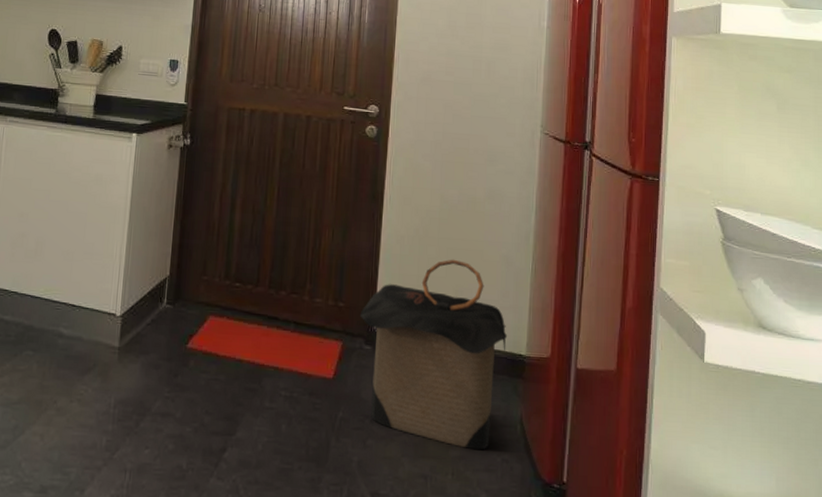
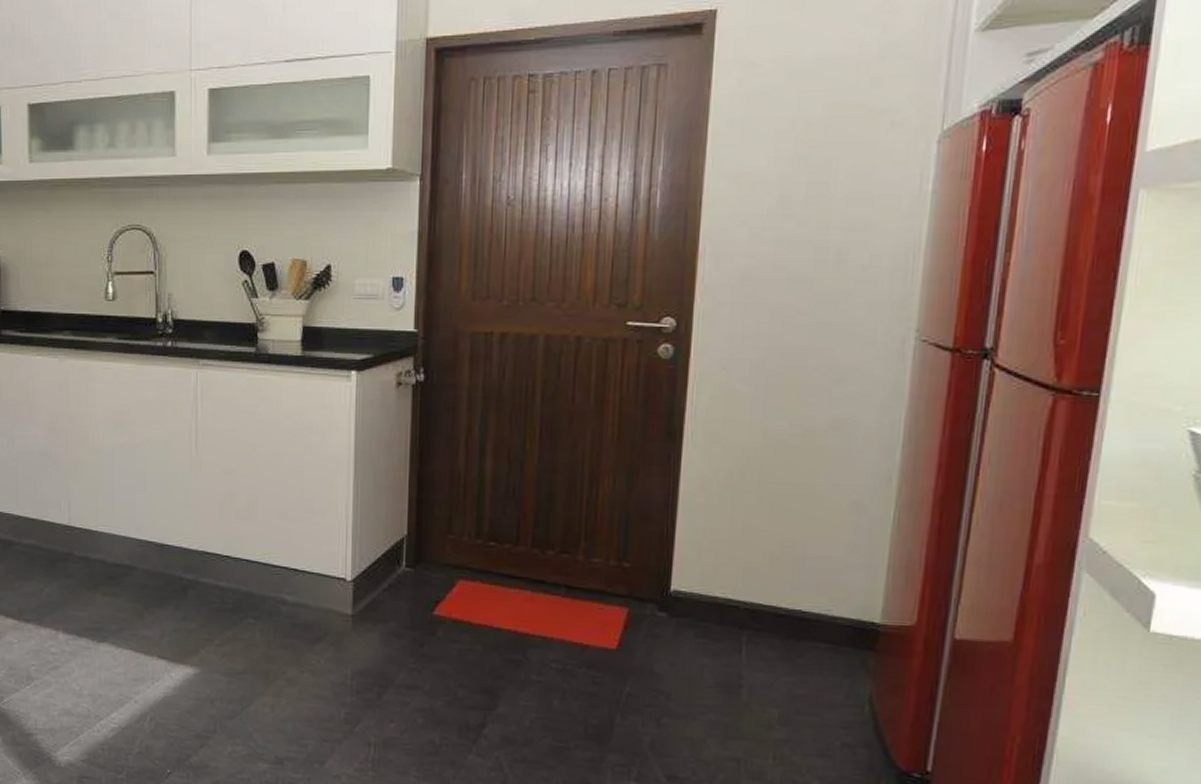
laundry hamper: present [360,259,507,450] -> none [651,507,854,733]

